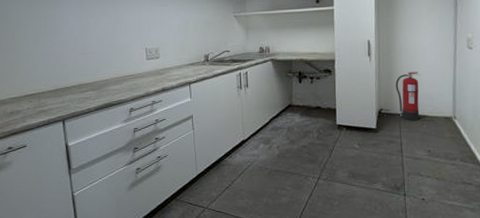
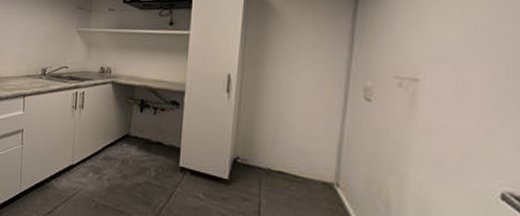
fire extinguisher: present [395,72,421,121] -> none [258,118,294,180]

